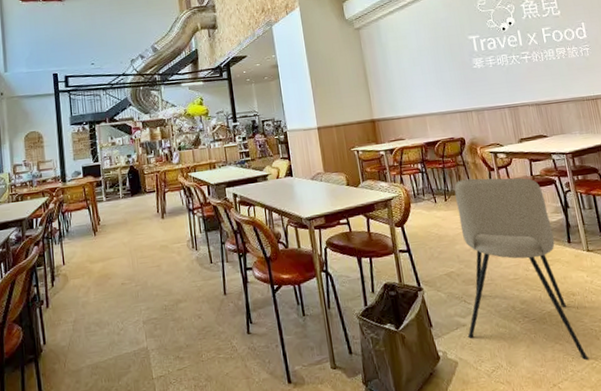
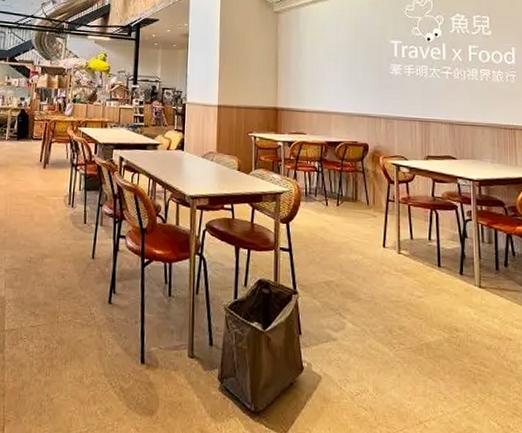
dining chair: present [454,177,589,361] -> none [338,187,462,403]

